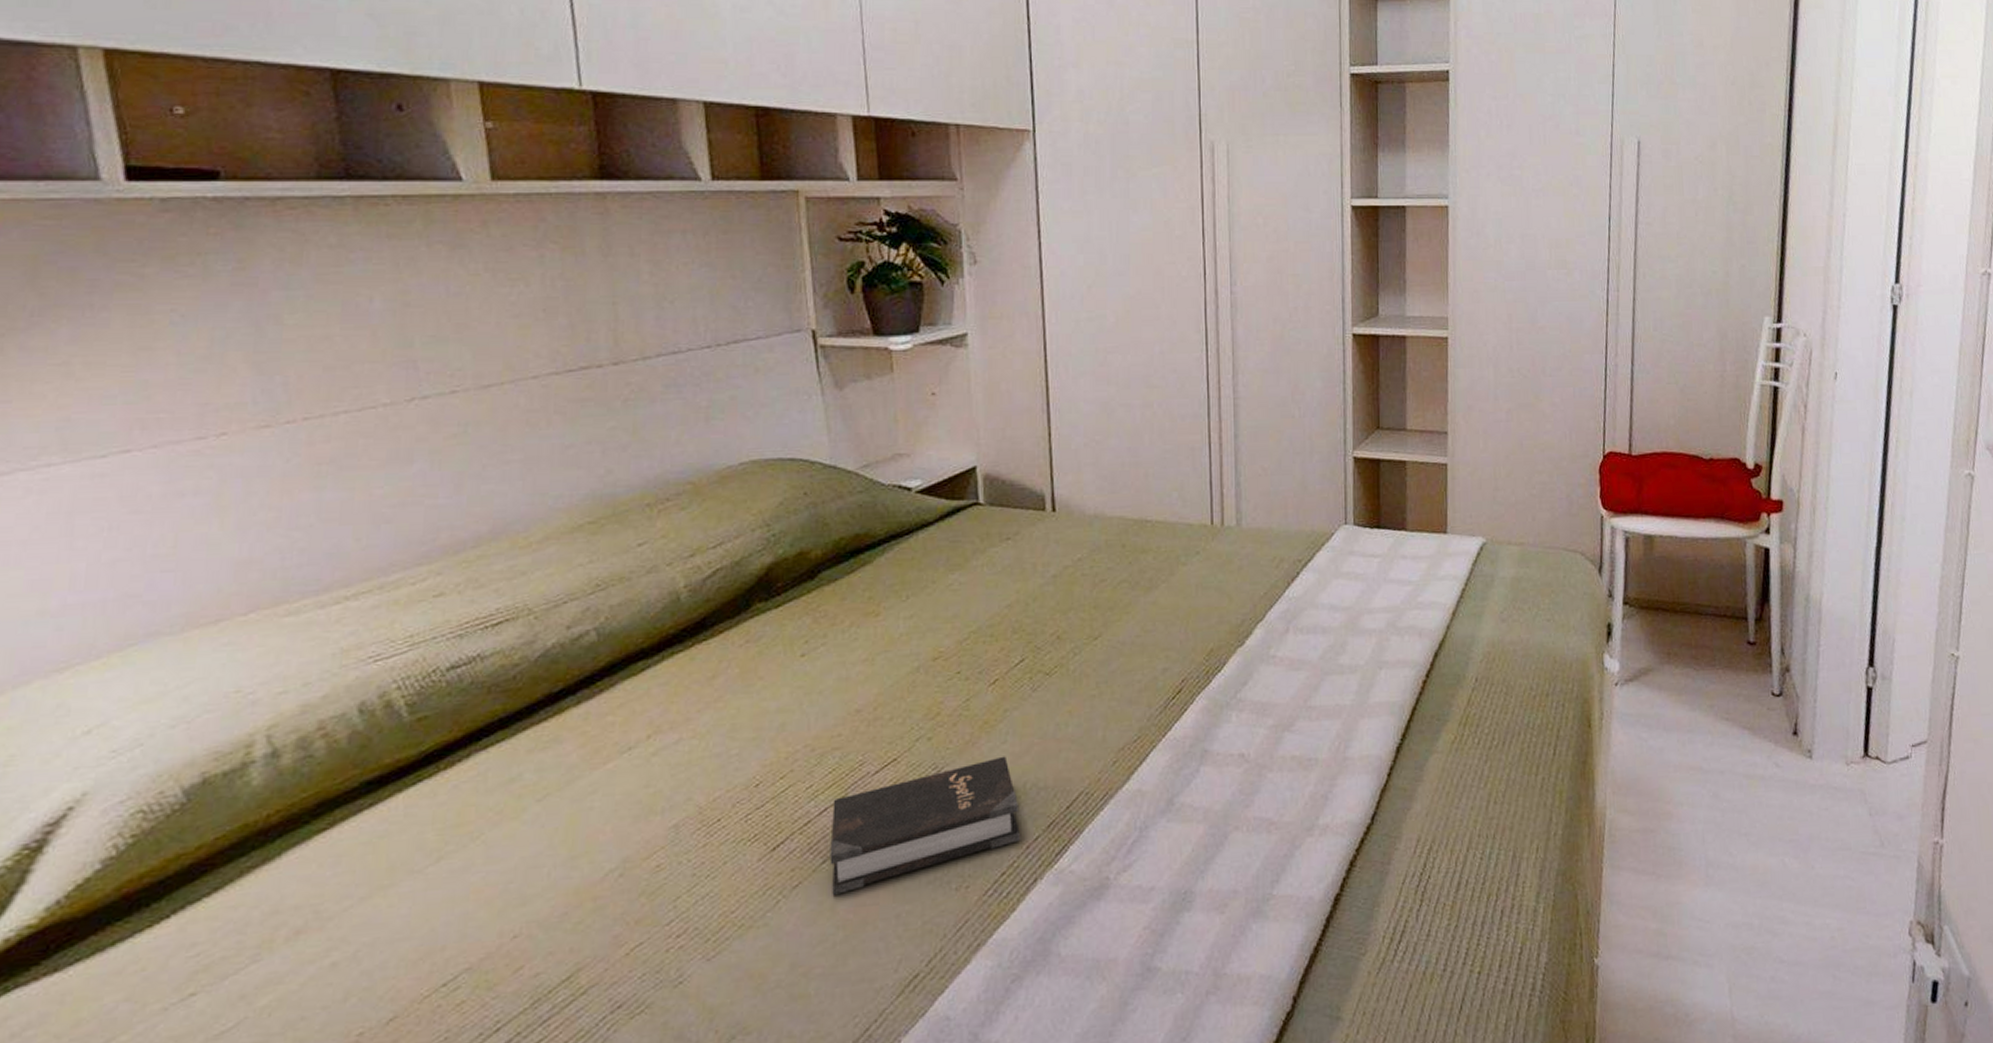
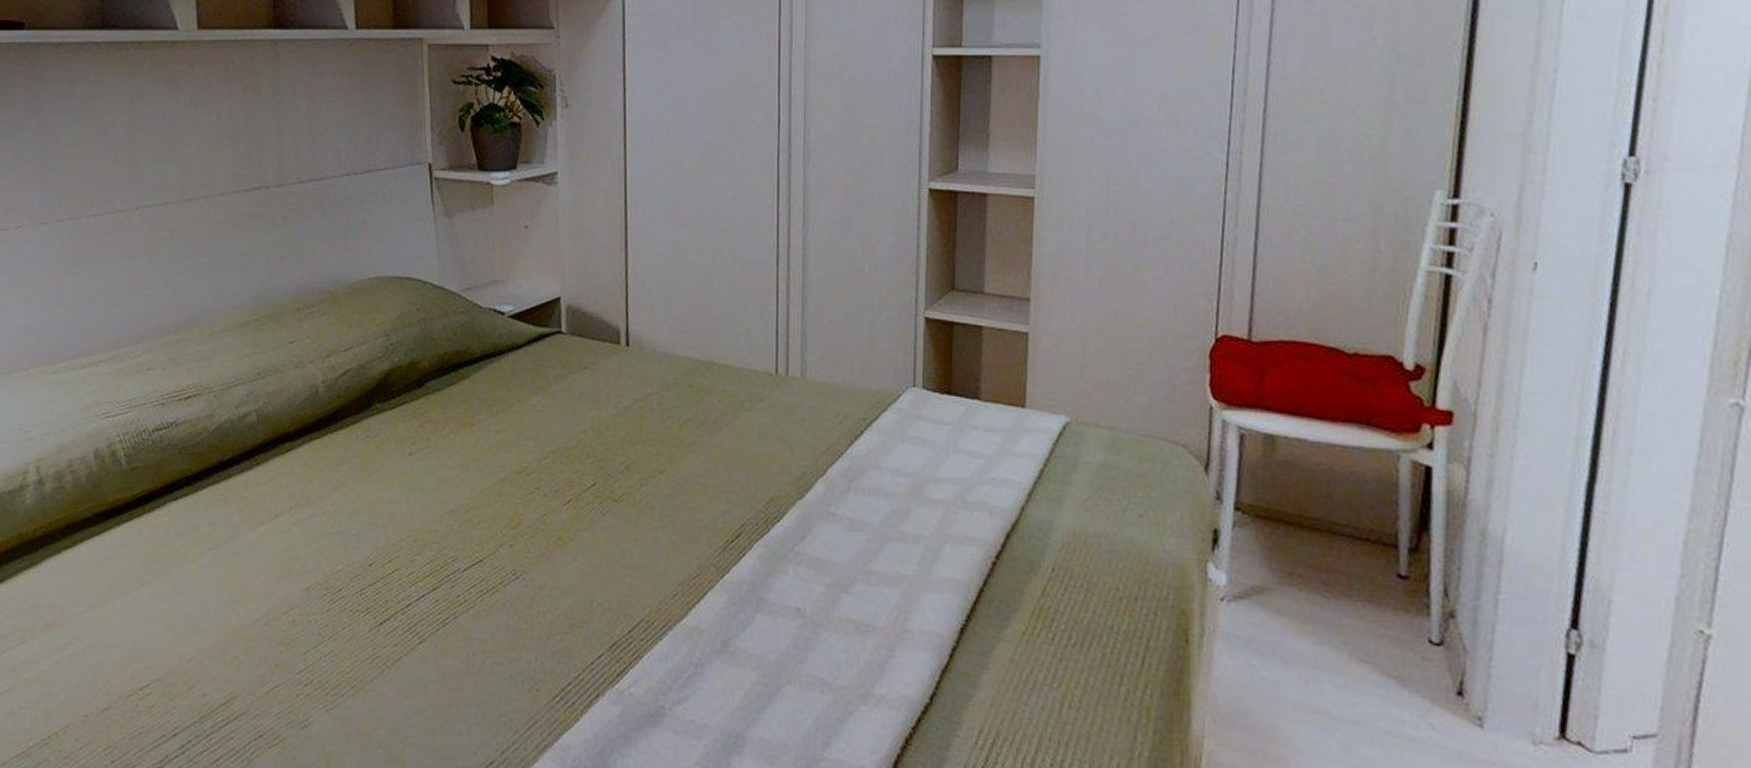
hardback book: present [830,756,1020,896] -> none [425,572,586,676]

